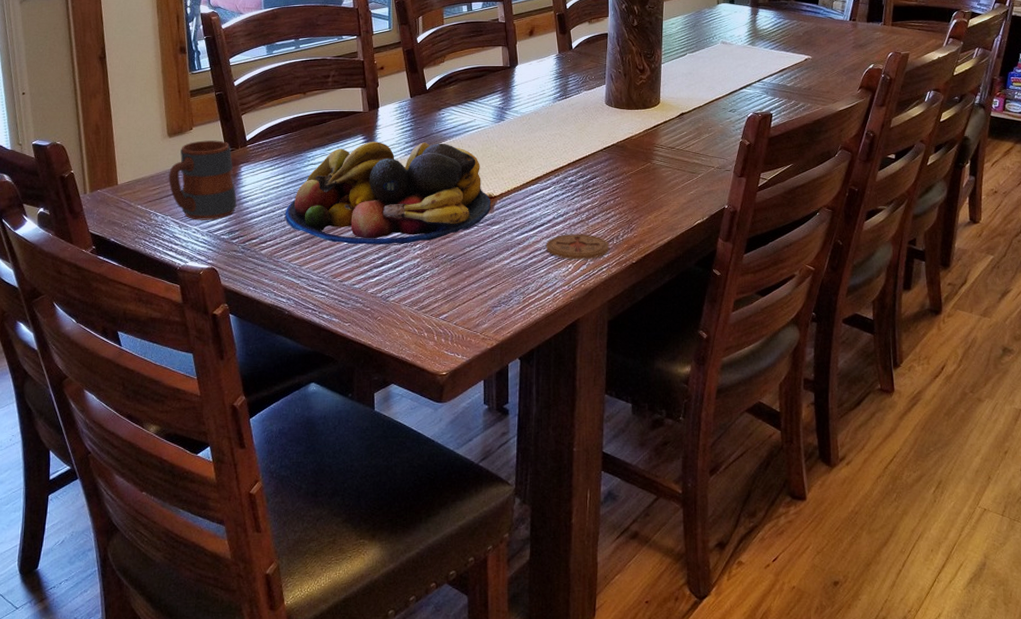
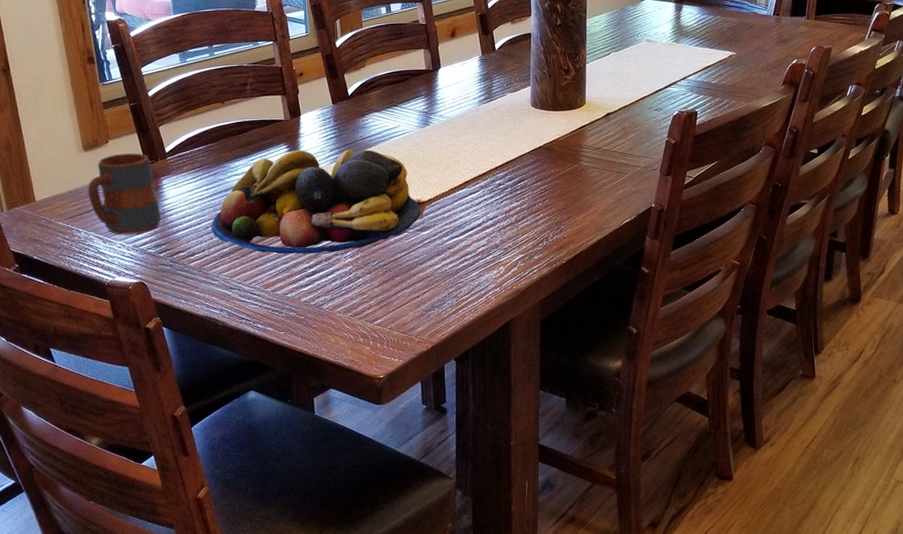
coaster: present [545,233,610,260] -> none [476,236,540,262]

